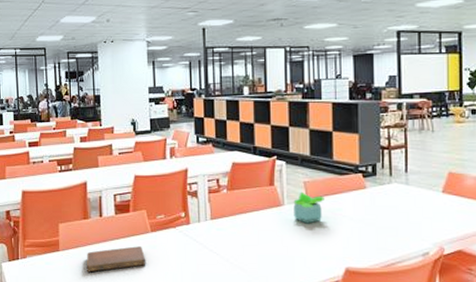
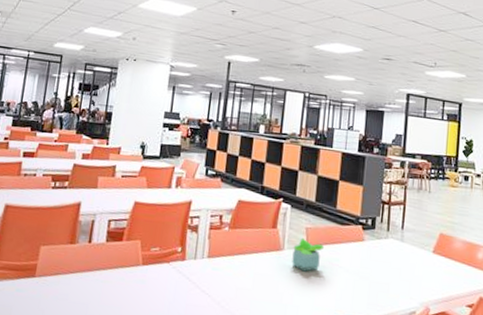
notebook: present [86,246,146,273] -> none [62,279,132,305]

